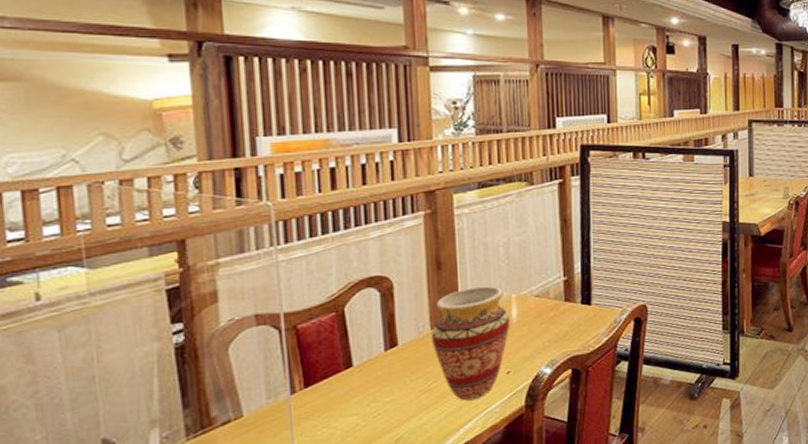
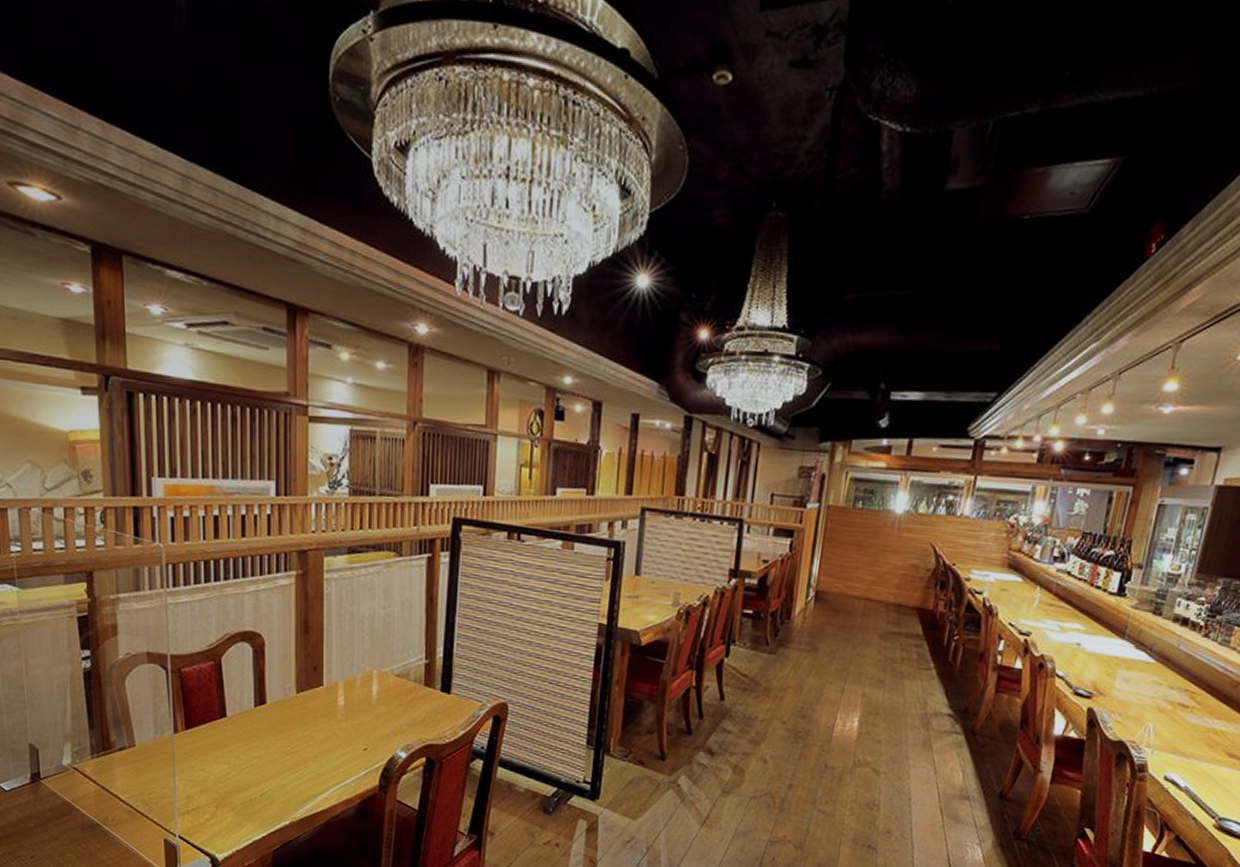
vase: present [431,286,511,401] -> none [296,656,371,771]

